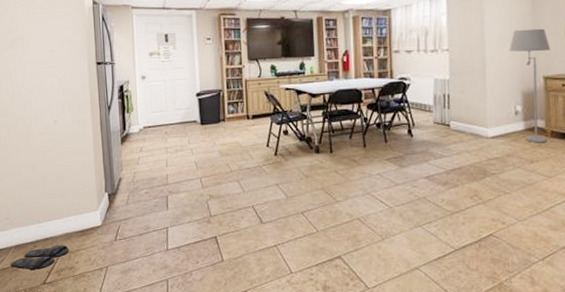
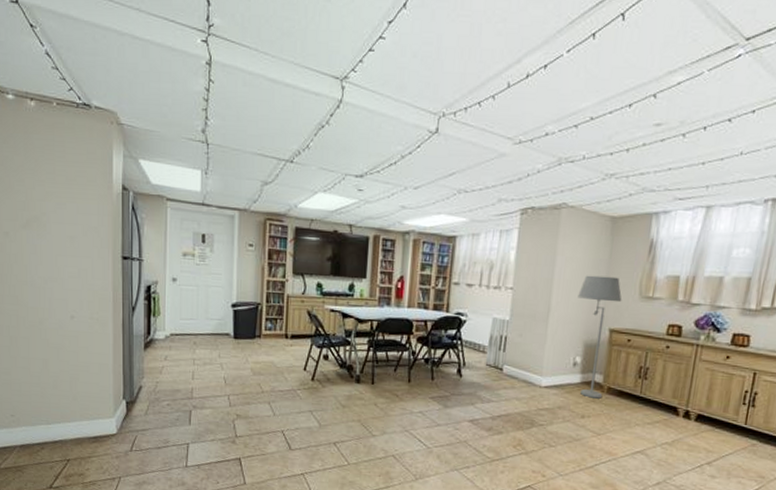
slippers: present [10,244,69,270] -> none [14,448,79,473]

